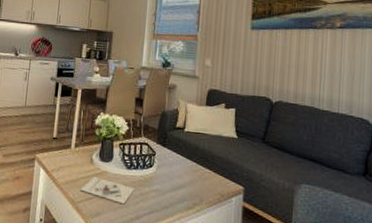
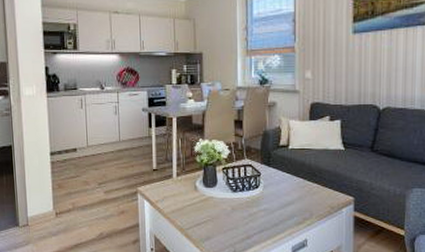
architectural model: present [80,176,134,205] -> none [188,202,242,227]

